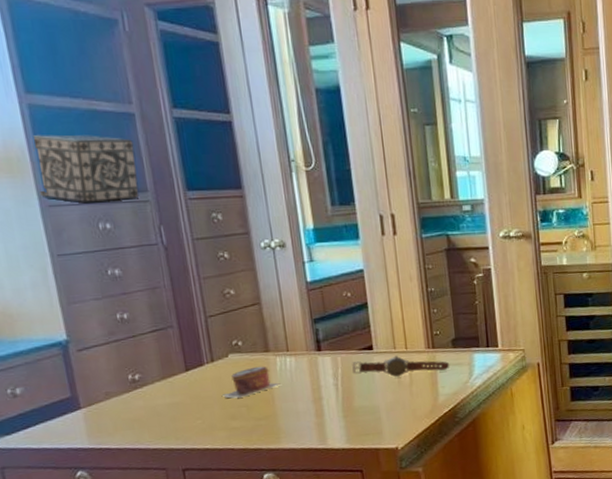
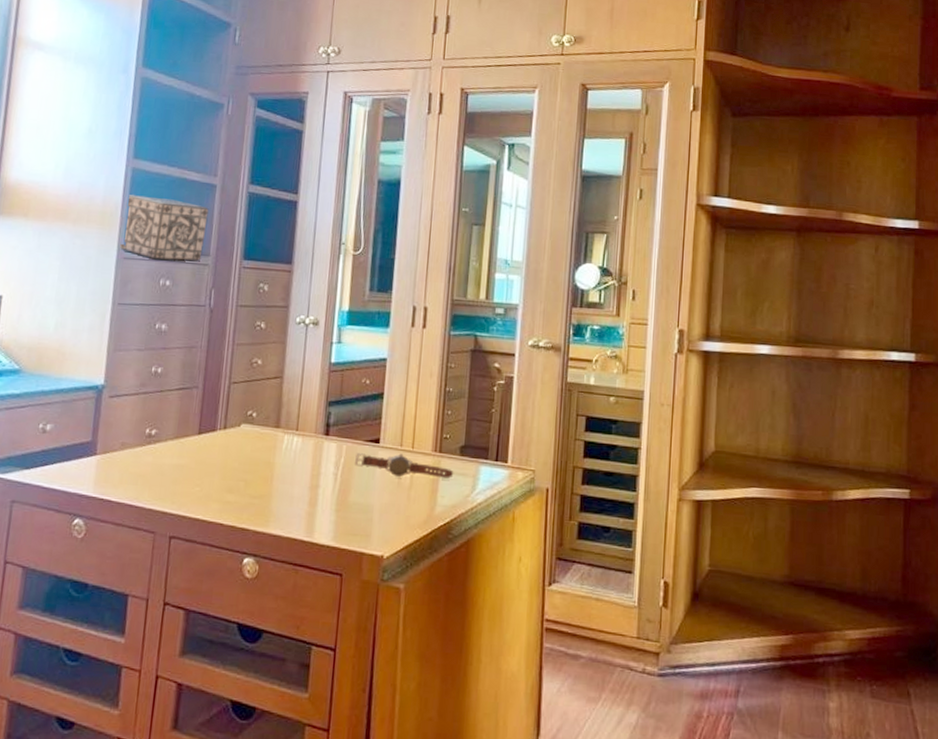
jewelry box: present [221,366,281,398] -> none [224,441,283,471]

